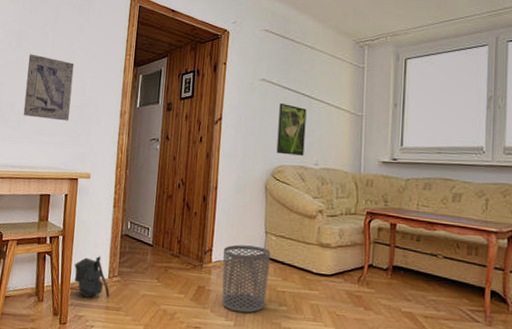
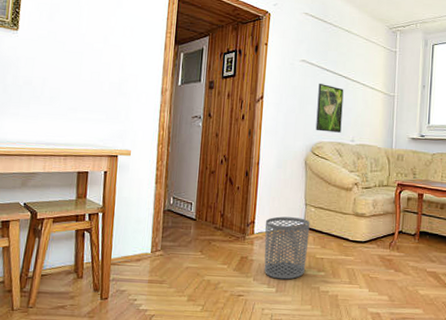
wall art: present [23,54,74,121] -> none [57,28,112,98]
bag: present [74,255,110,299] -> none [115,230,153,273]

